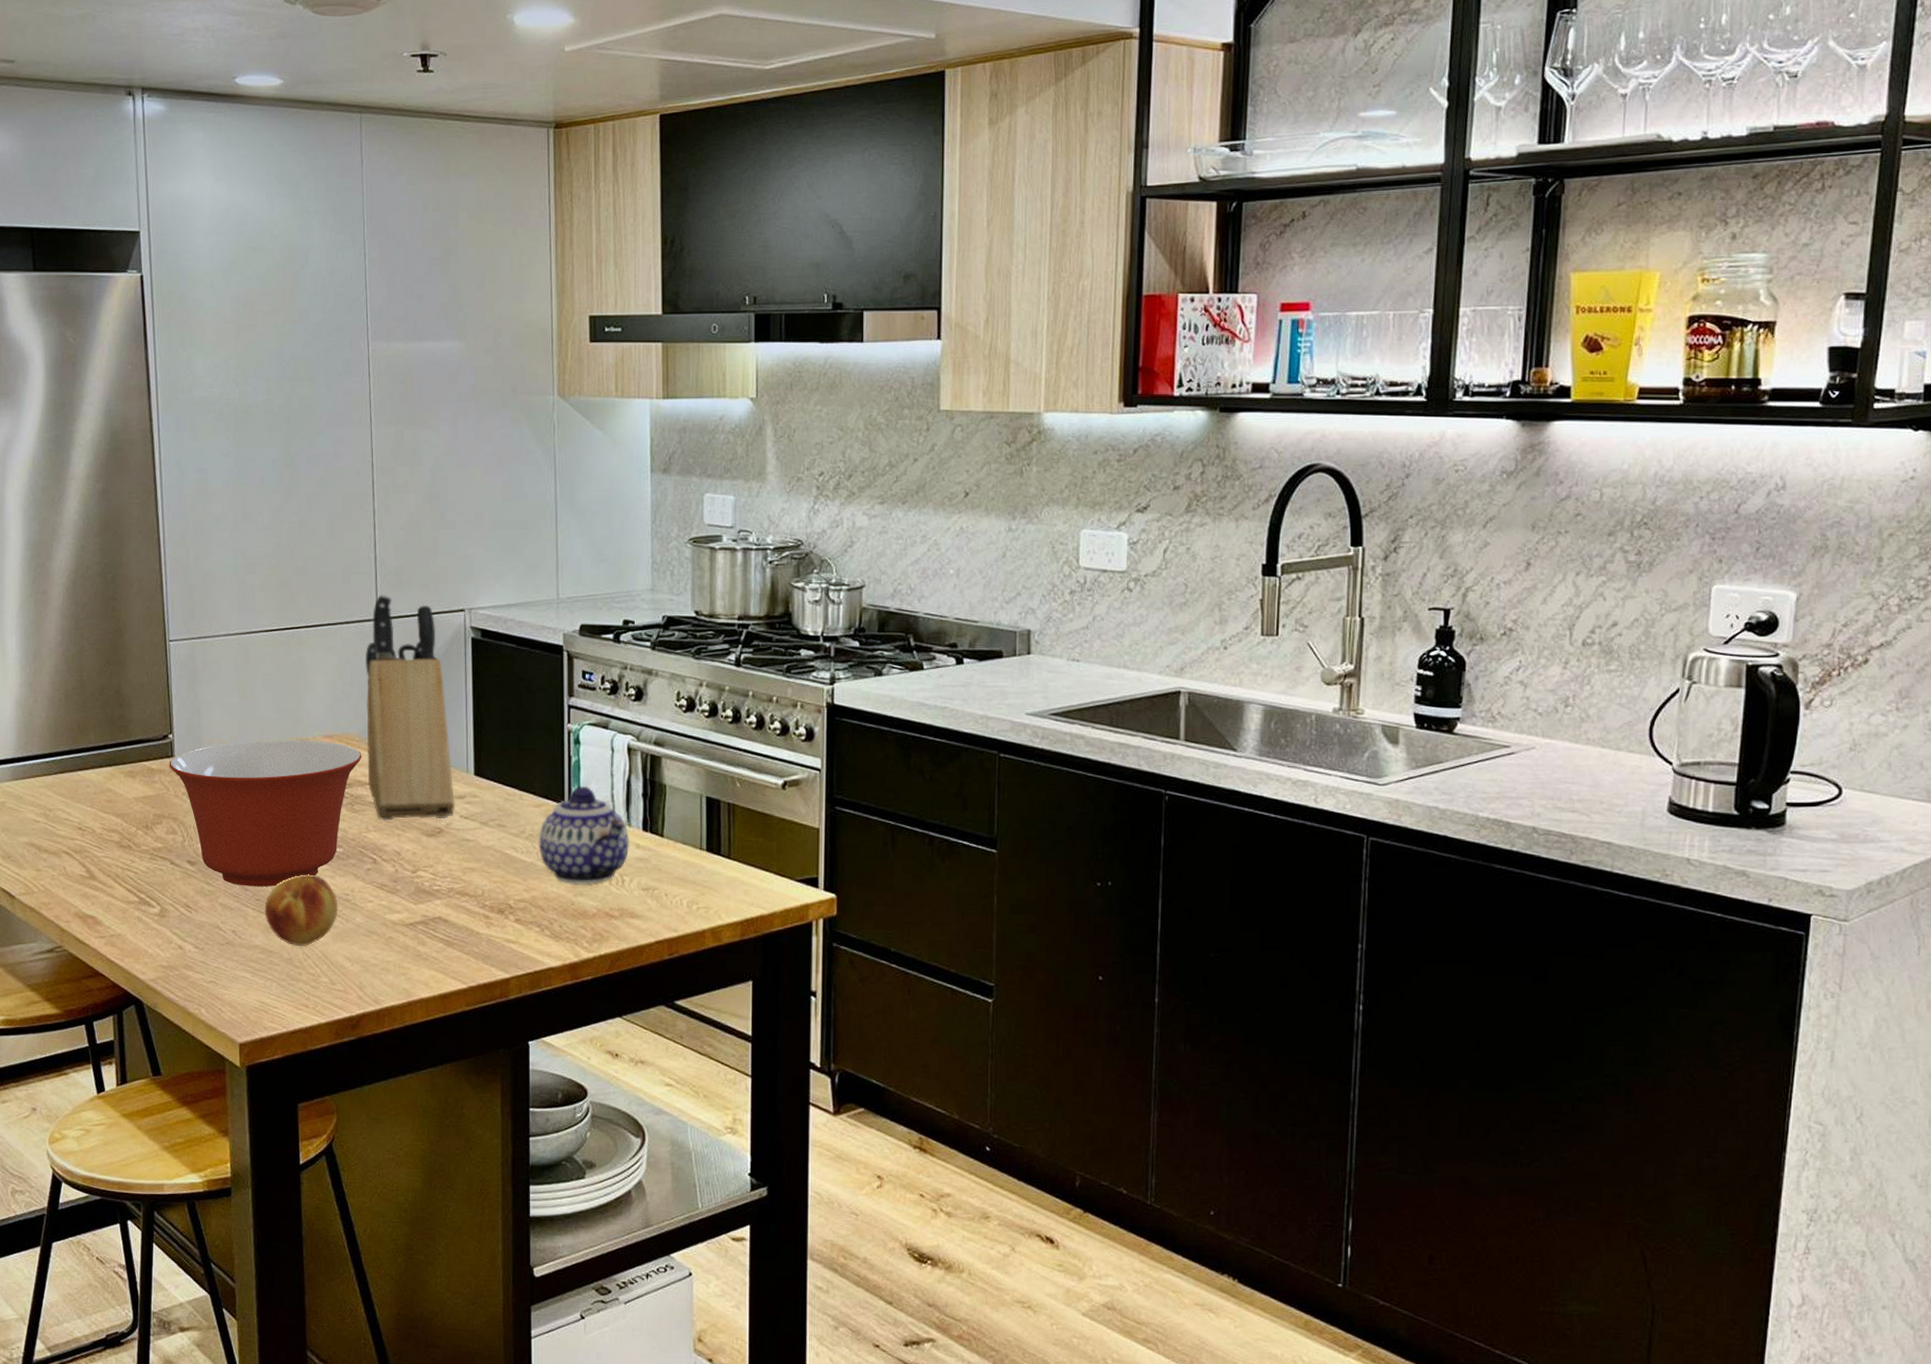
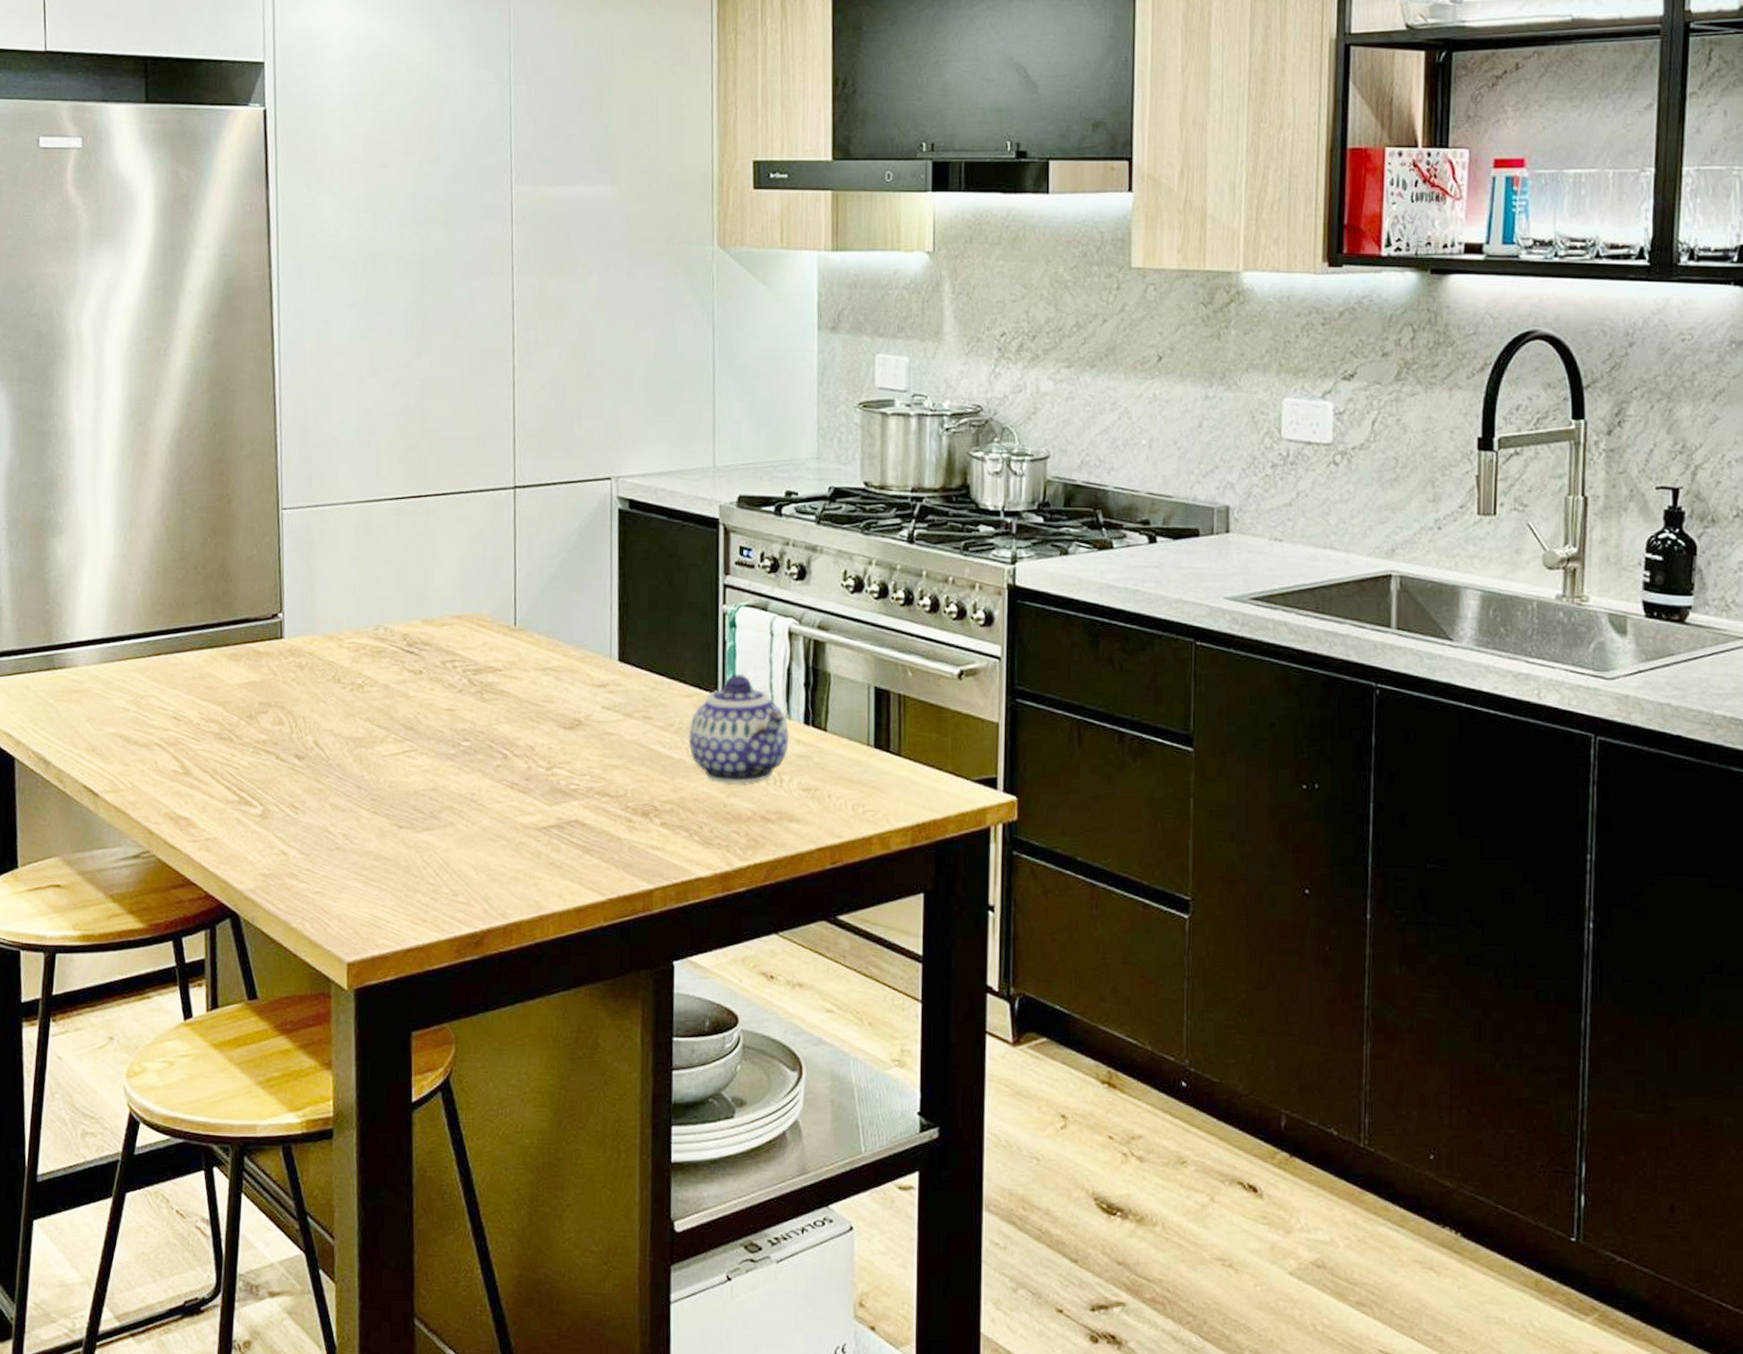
mixing bowl: present [169,739,362,887] -> none [277,619,494,785]
fruit: present [265,874,338,947] -> none [380,771,463,853]
knife block: present [365,594,455,821] -> none [499,460,597,711]

